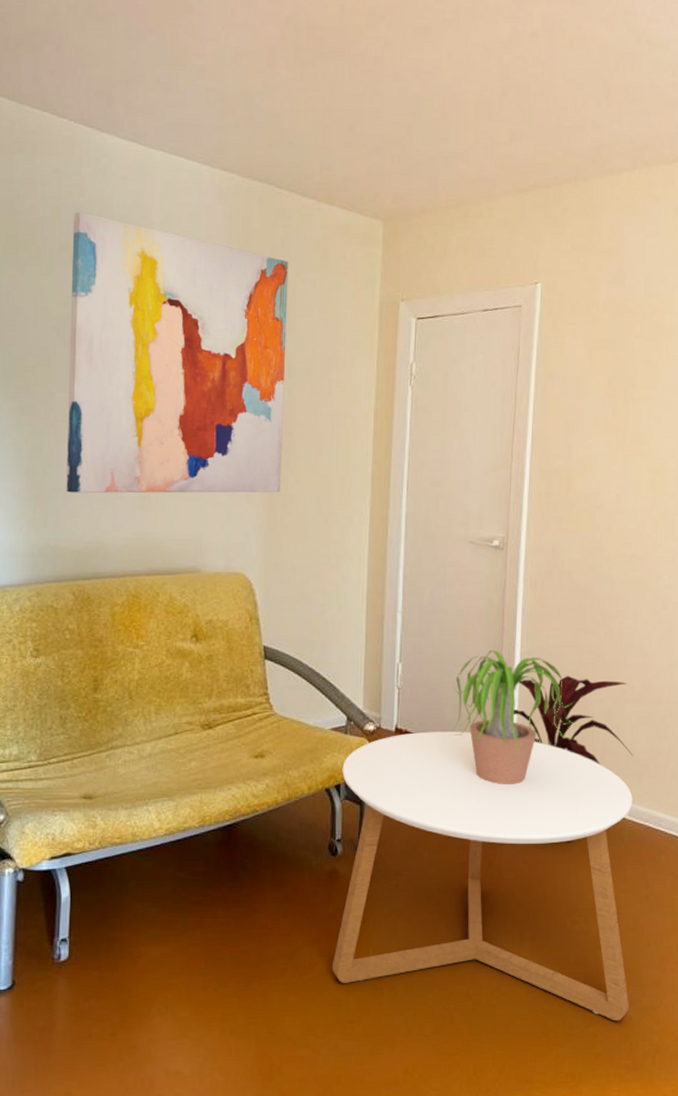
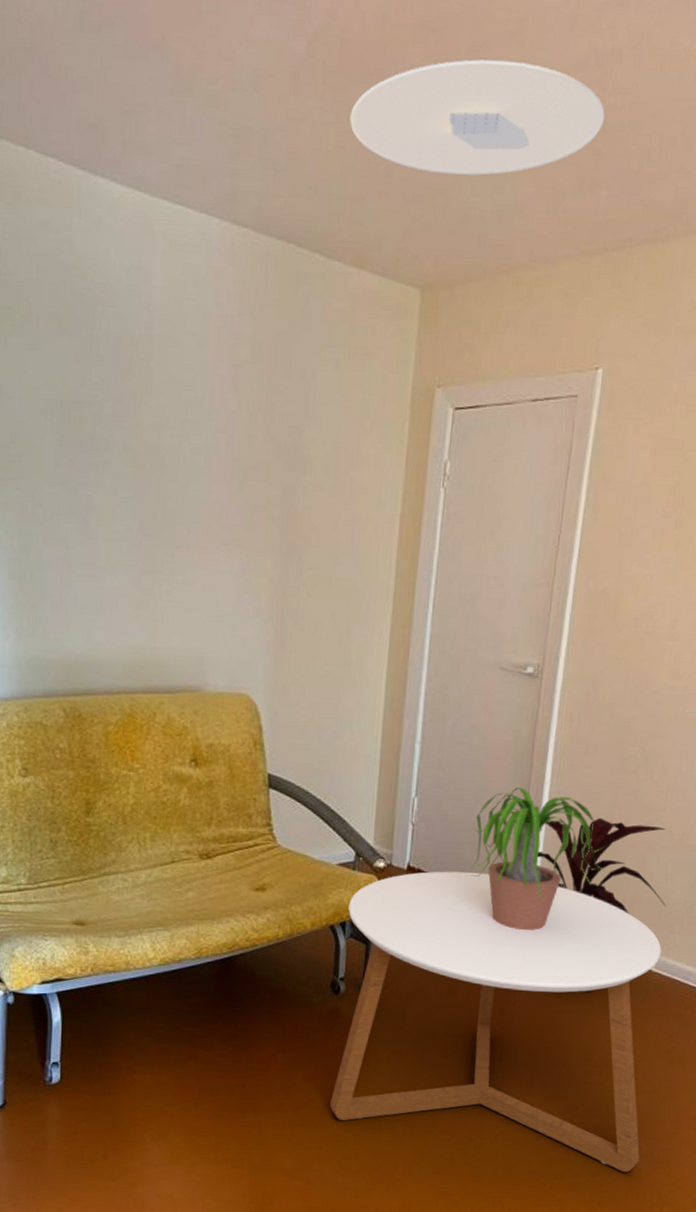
wall art: present [66,211,289,494] -> none [56,273,309,607]
ceiling light: none [317,40,528,130] -> present [350,59,605,176]

